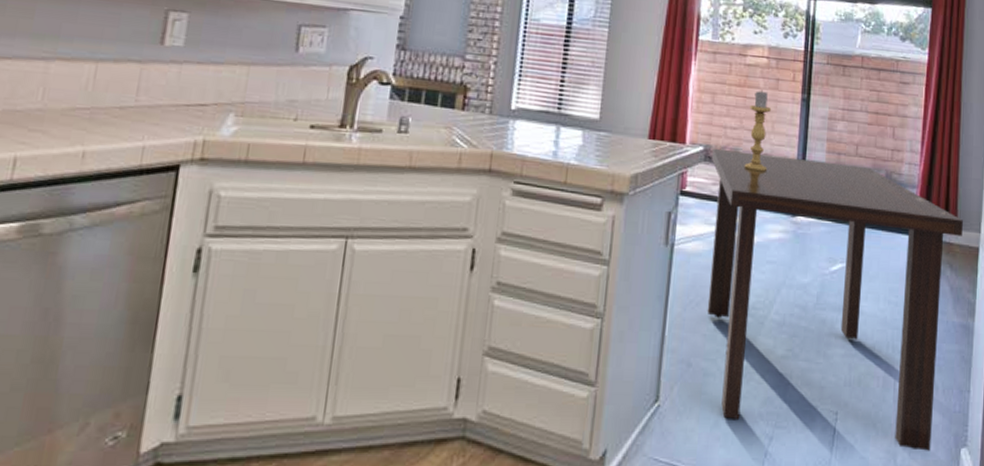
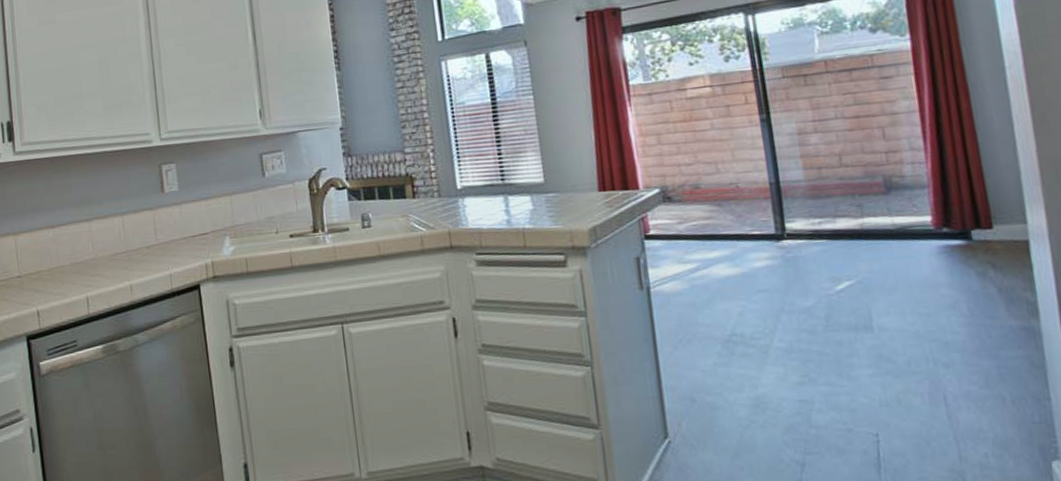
dining table: present [707,148,963,451] -> none [669,176,1010,467]
candle holder: present [744,90,772,172] -> none [702,120,737,203]

